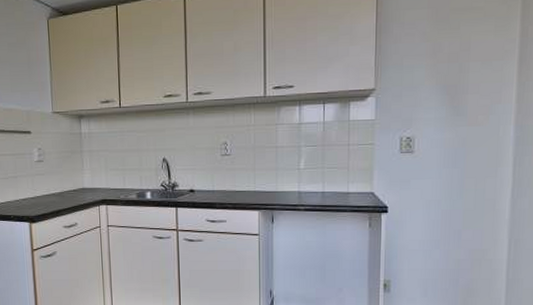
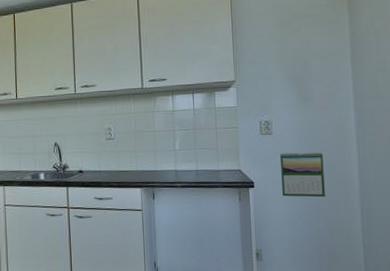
calendar: none [419,174,471,226] -> present [280,152,325,198]

